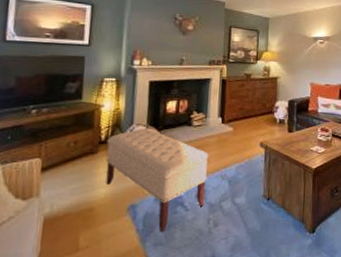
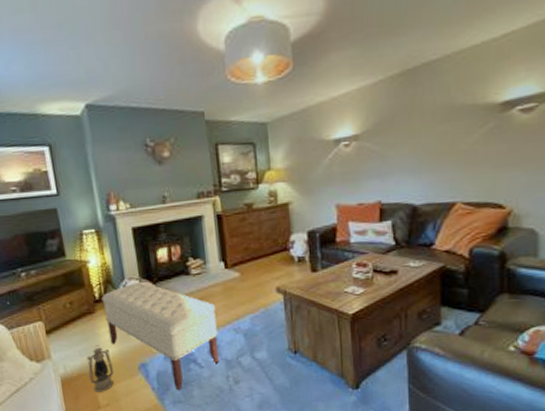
lantern: none [75,187,103,233] -> present [86,347,114,392]

